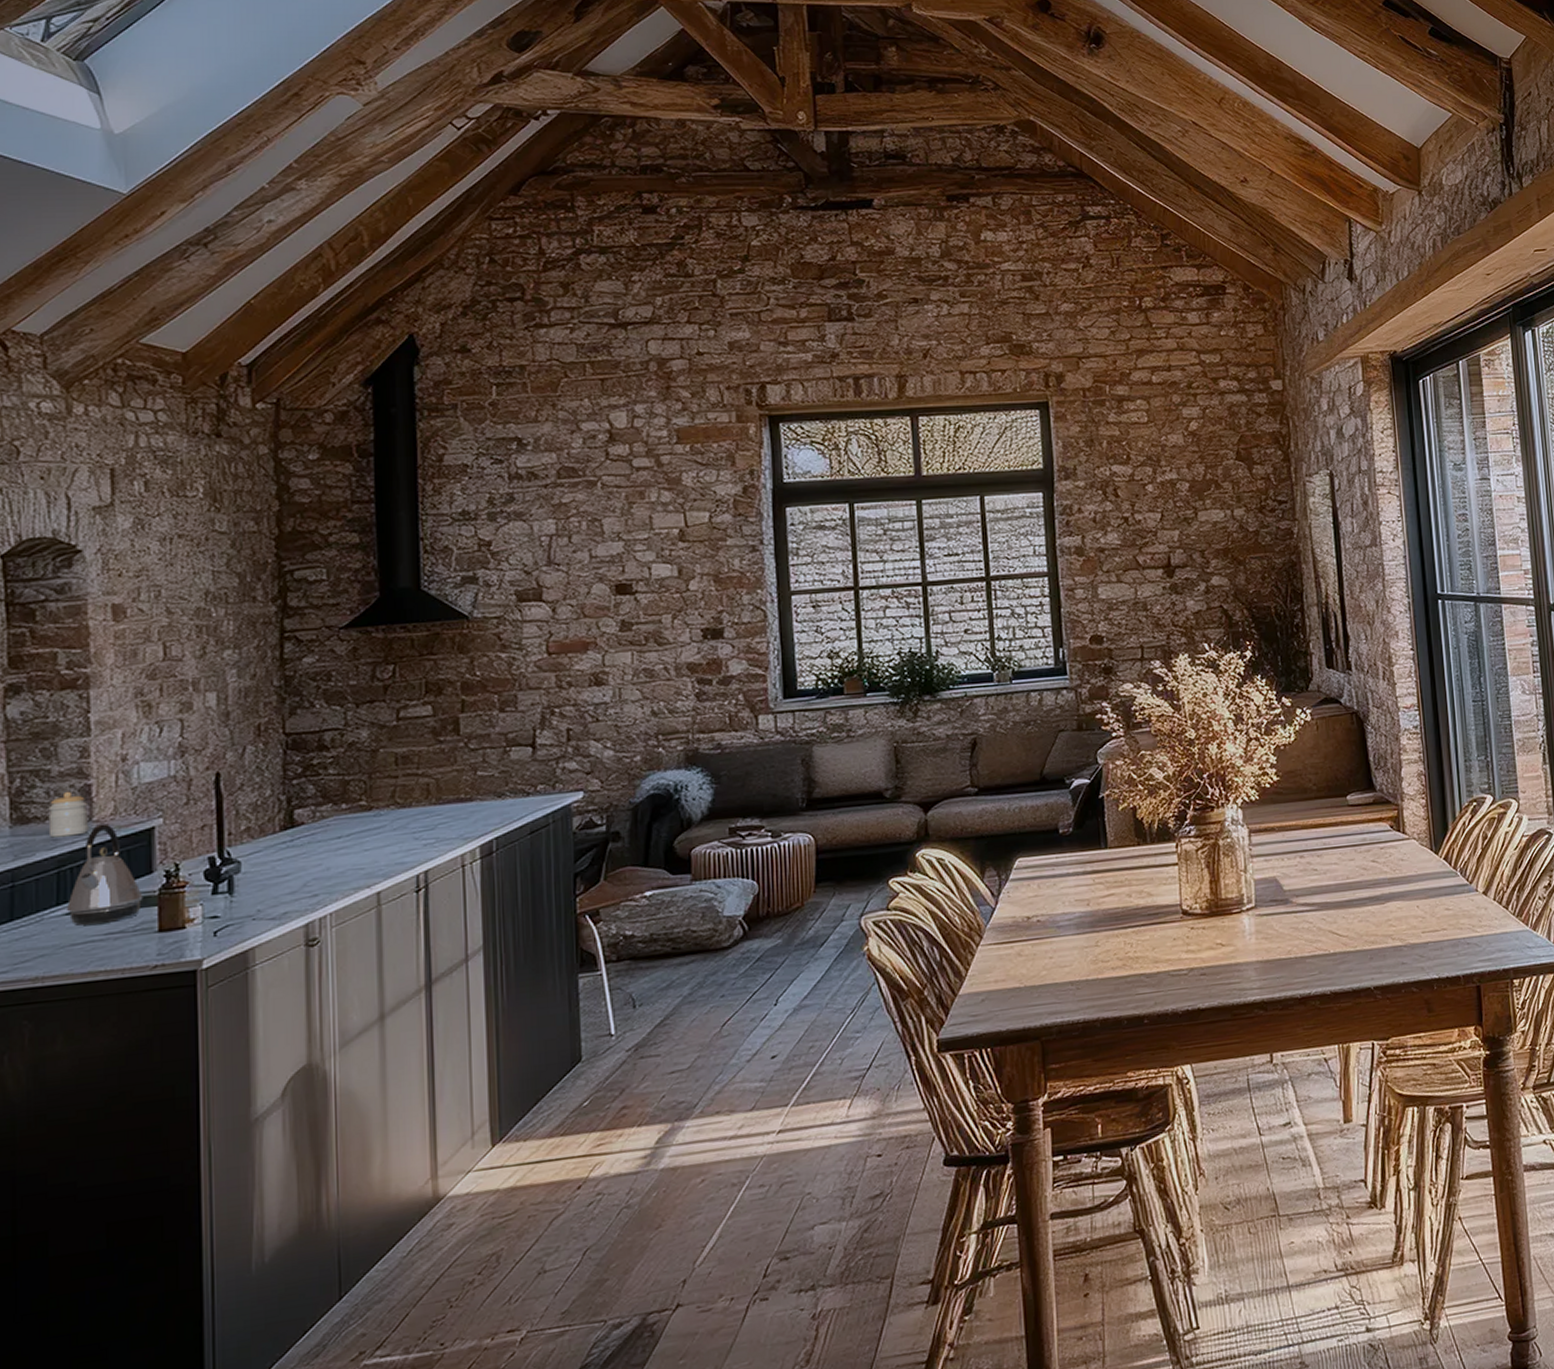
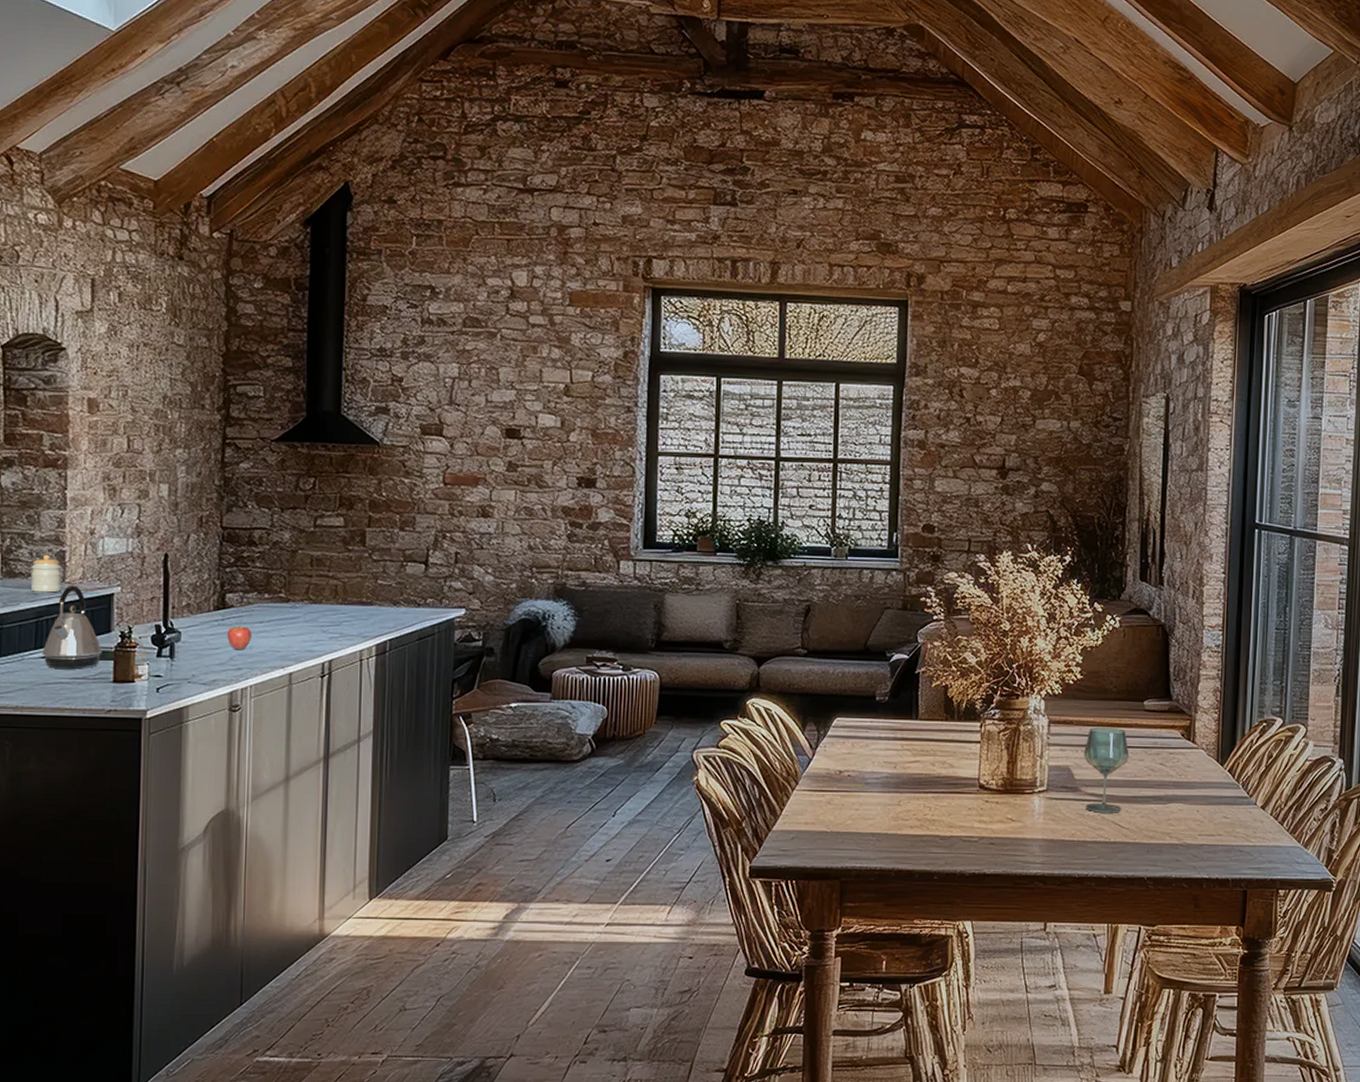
fruit: none [297,840,328,874] -> present [227,622,251,650]
wine glass: none [1289,828,1339,924] -> present [1083,727,1129,813]

